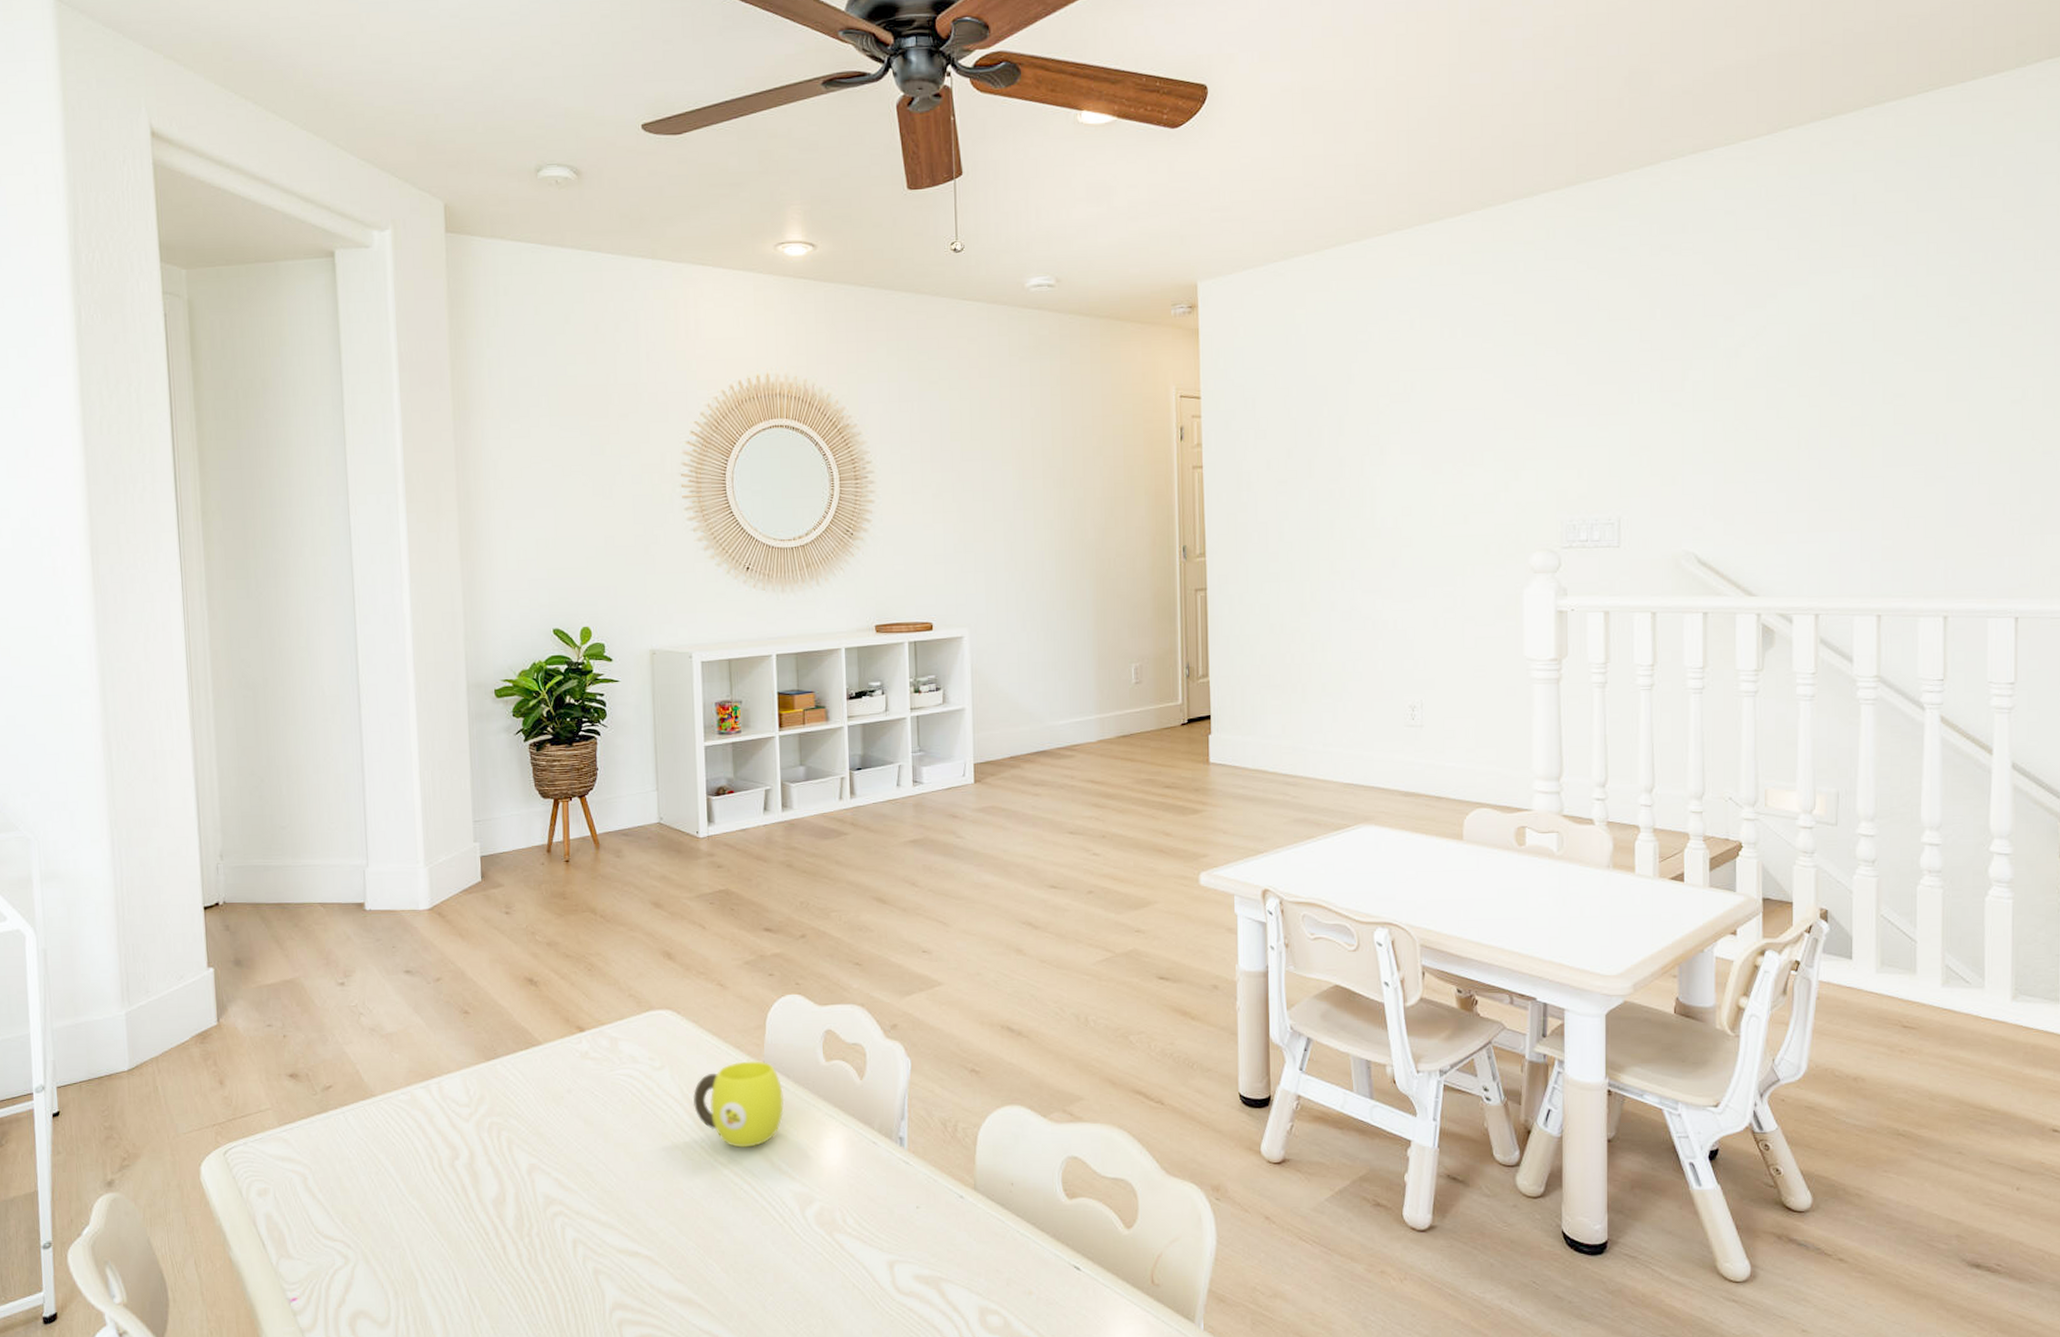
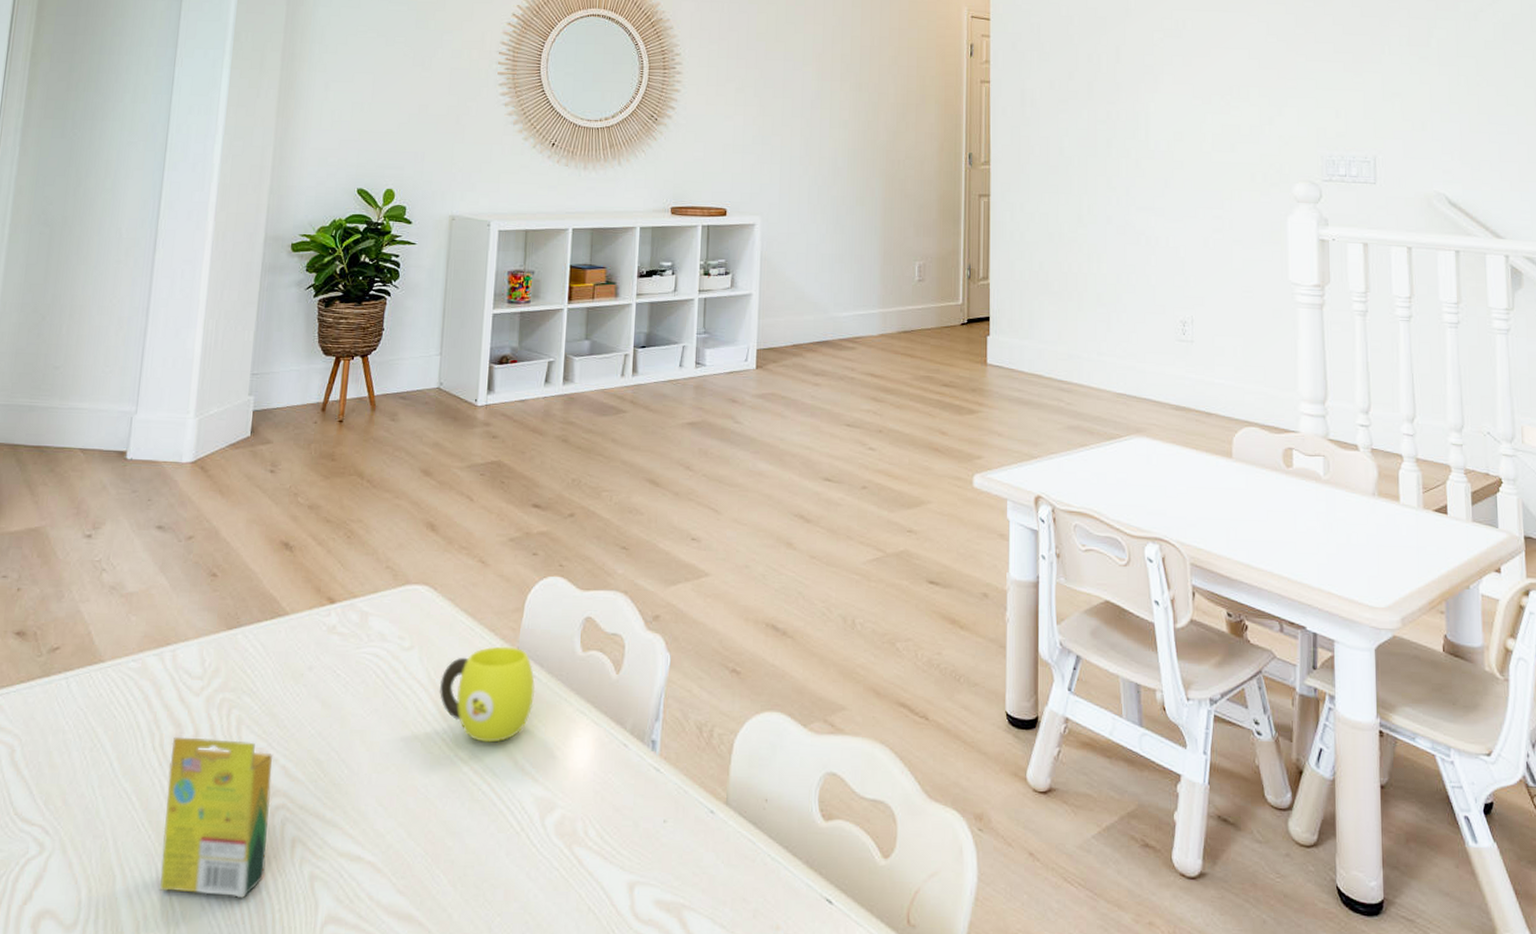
crayon box: none [450,1157,552,1292] -> present [160,736,273,898]

